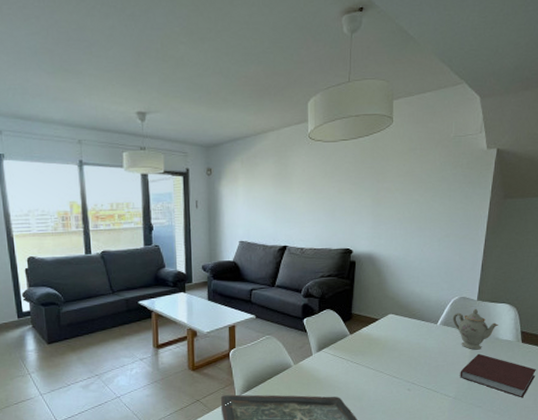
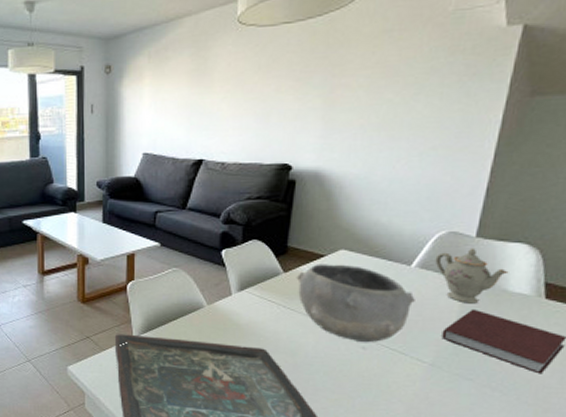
bowl: none [359,325,441,386] -> present [296,264,415,343]

